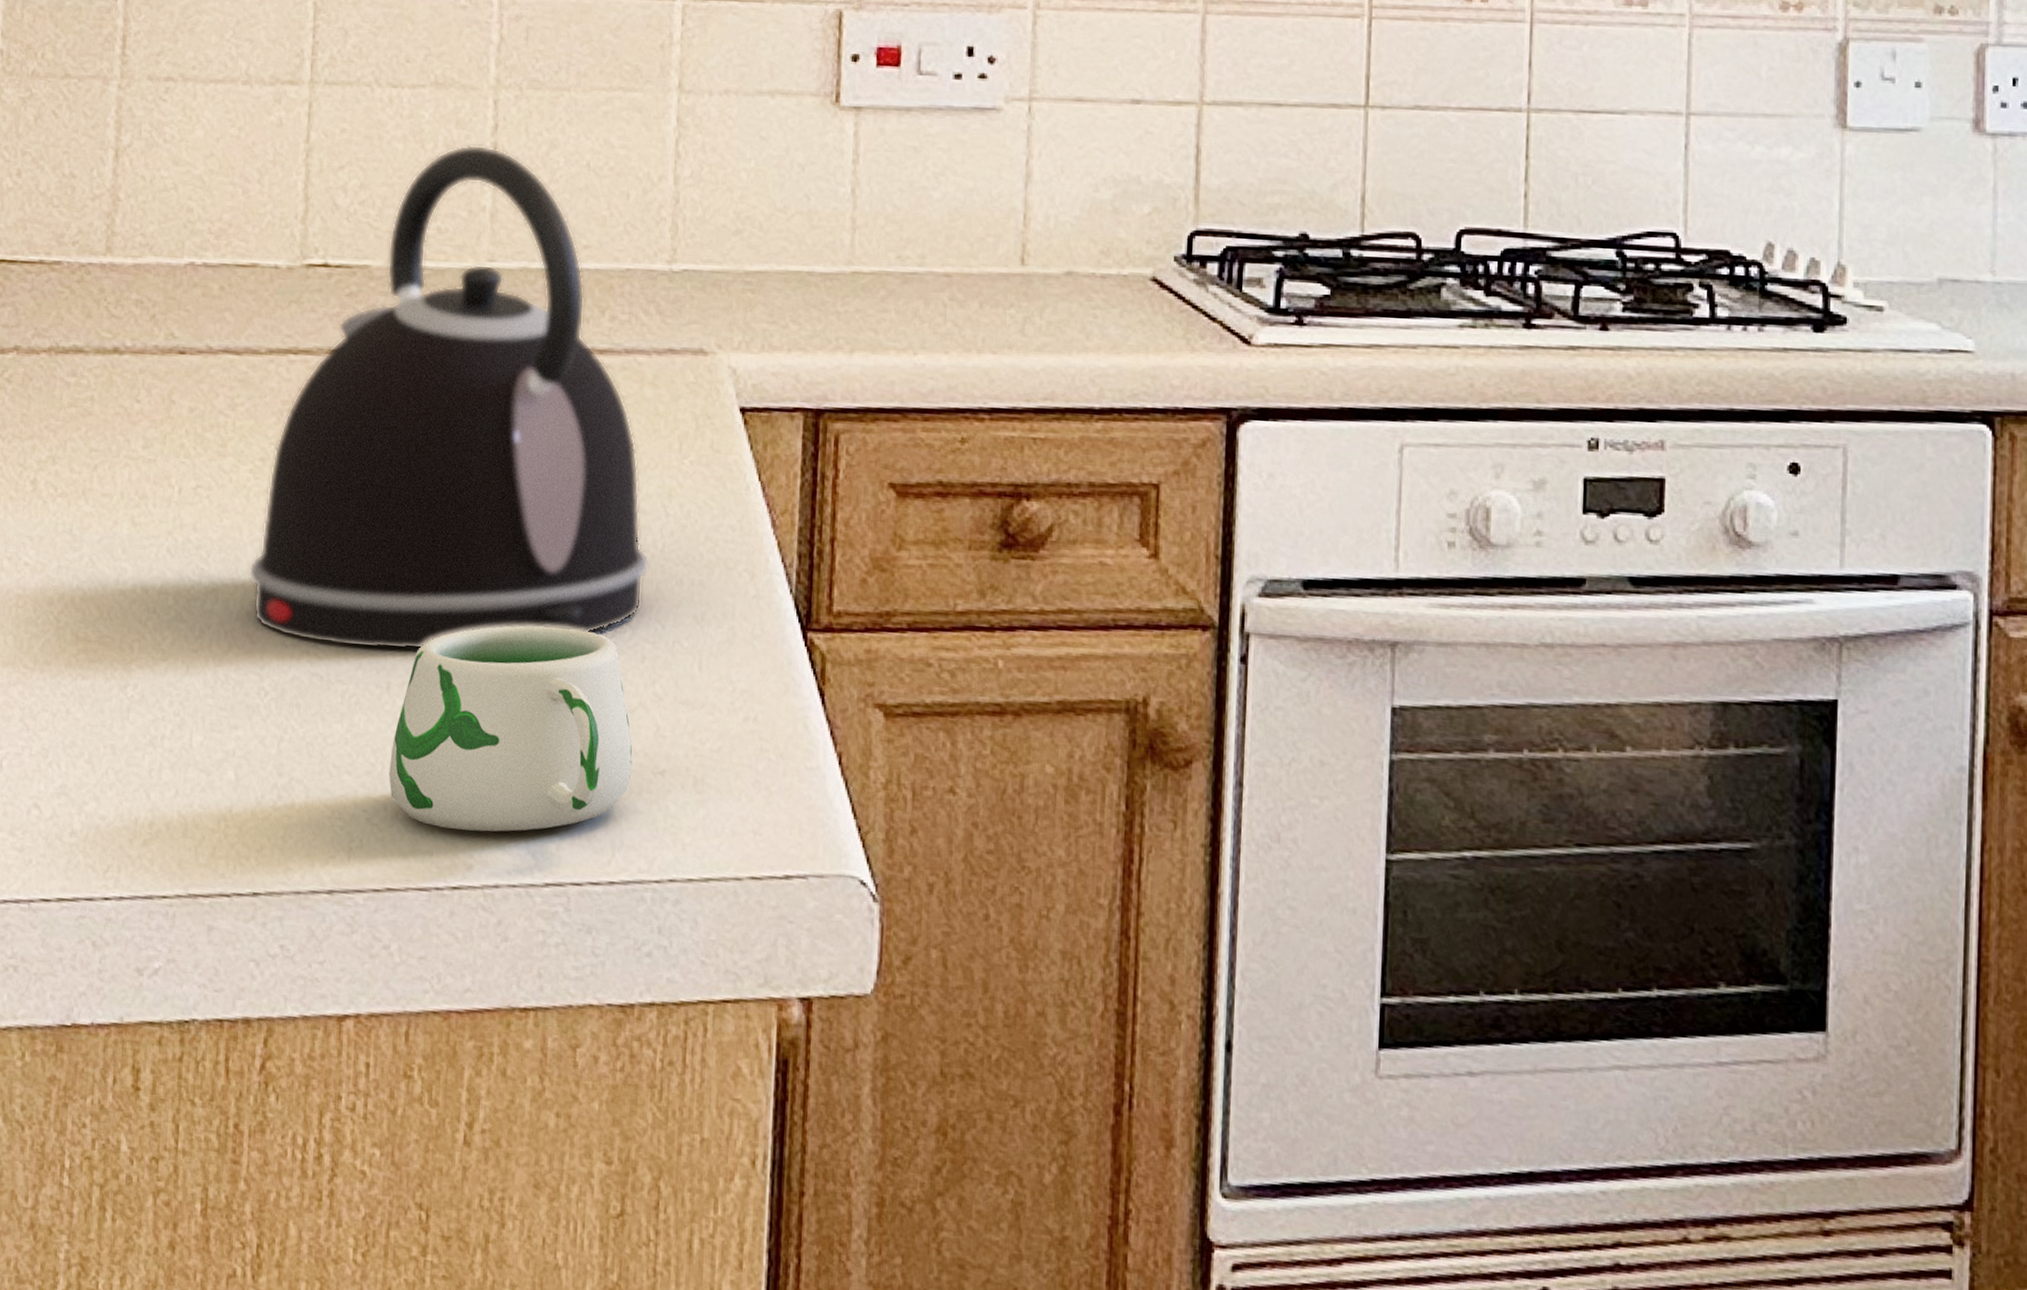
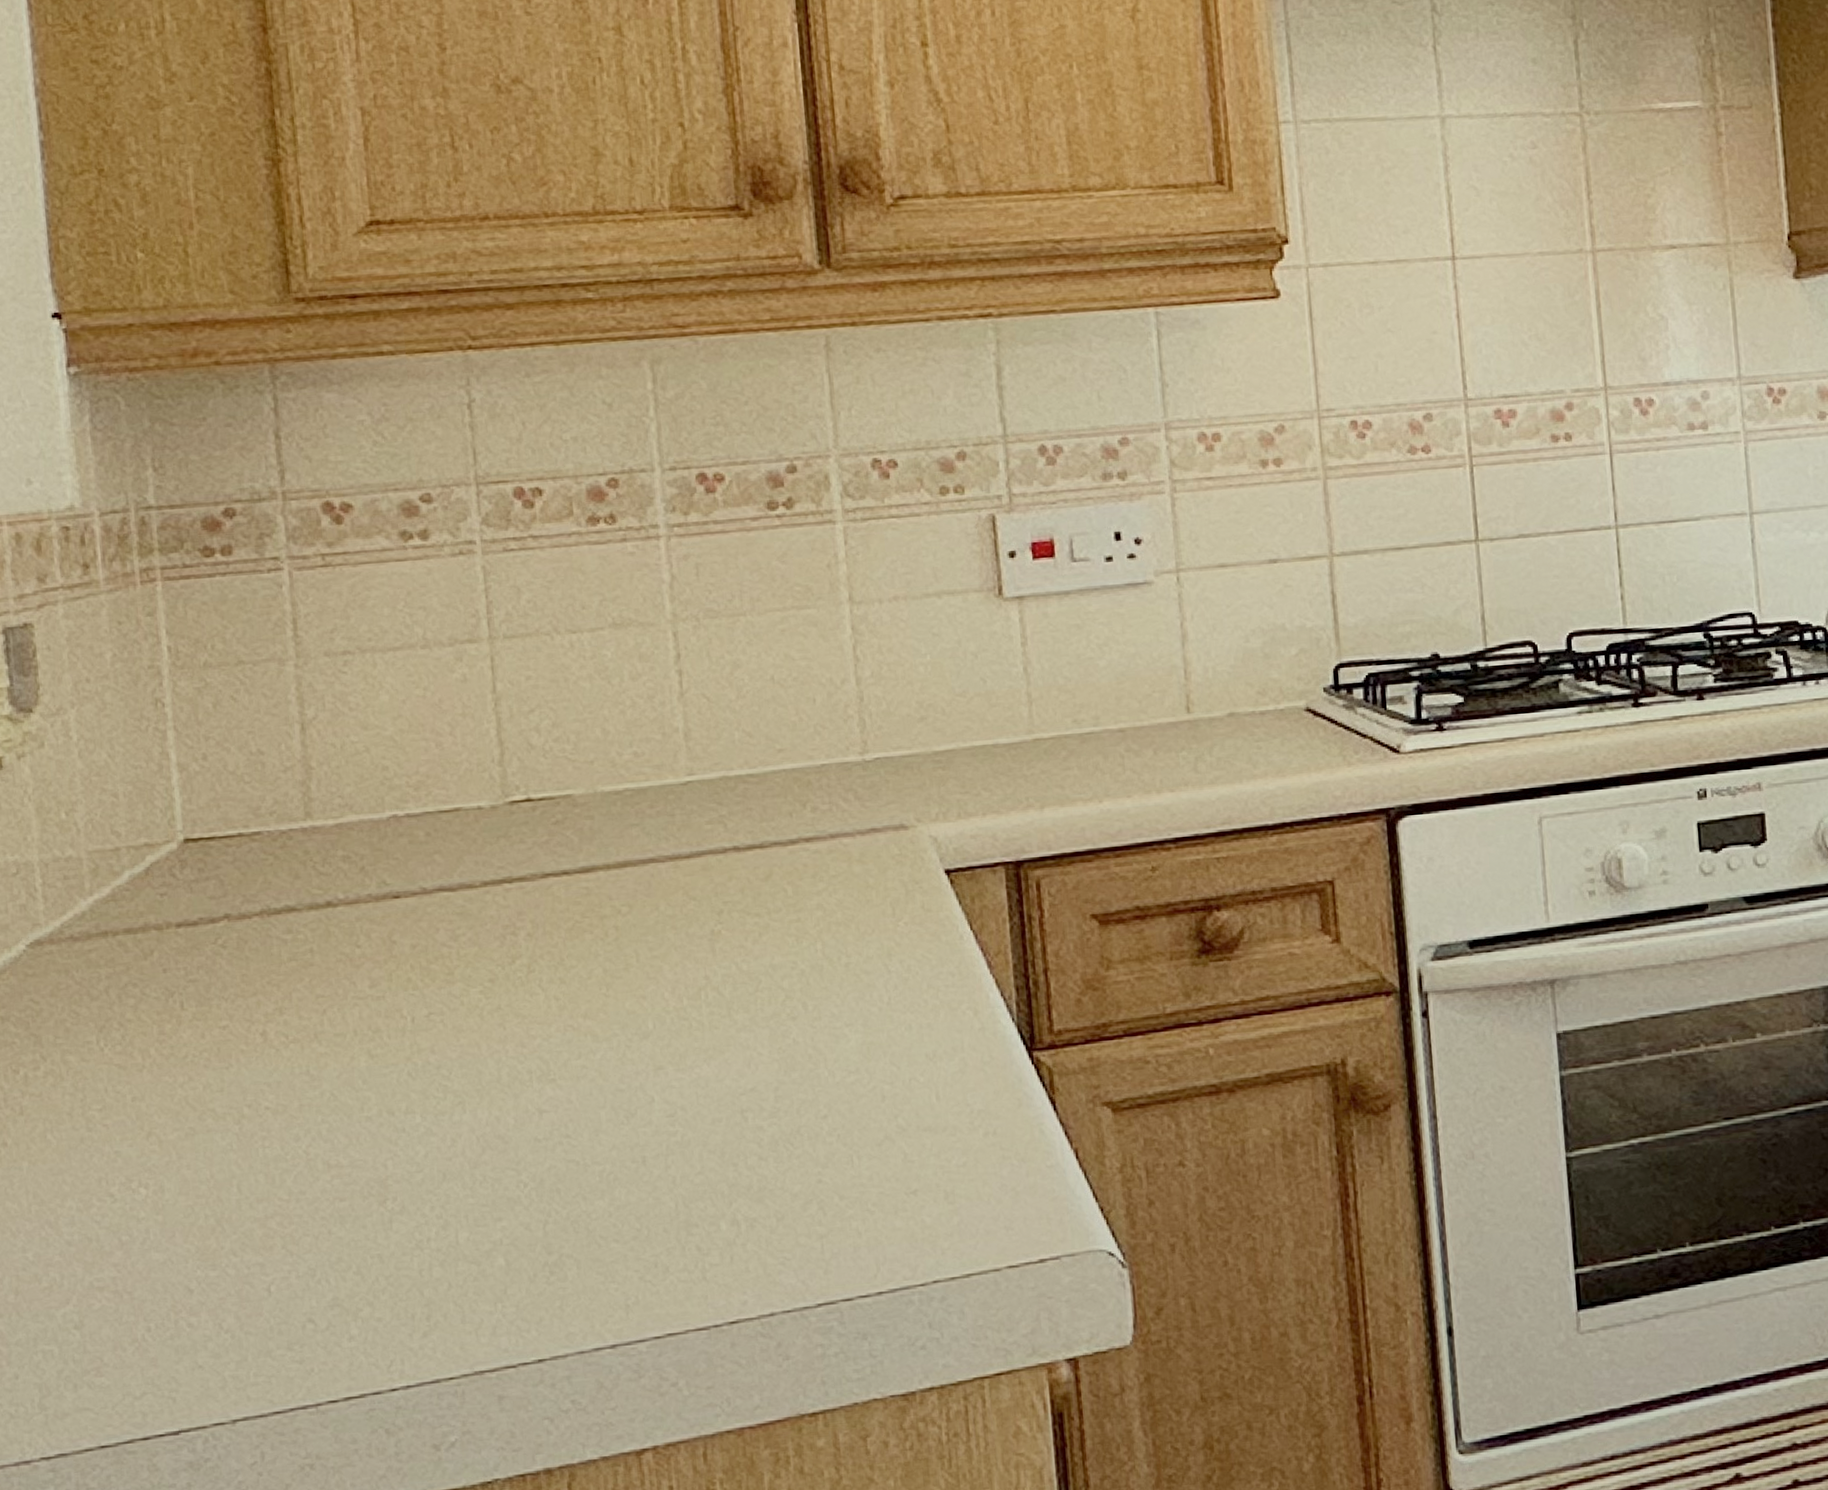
kettle: present [248,144,650,650] -> none [491,673,879,1133]
mug: present [389,625,633,832] -> none [654,1082,886,1273]

